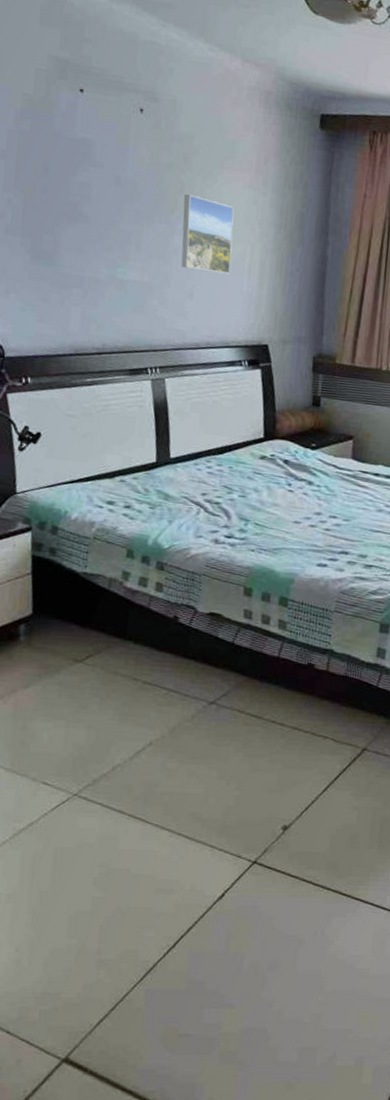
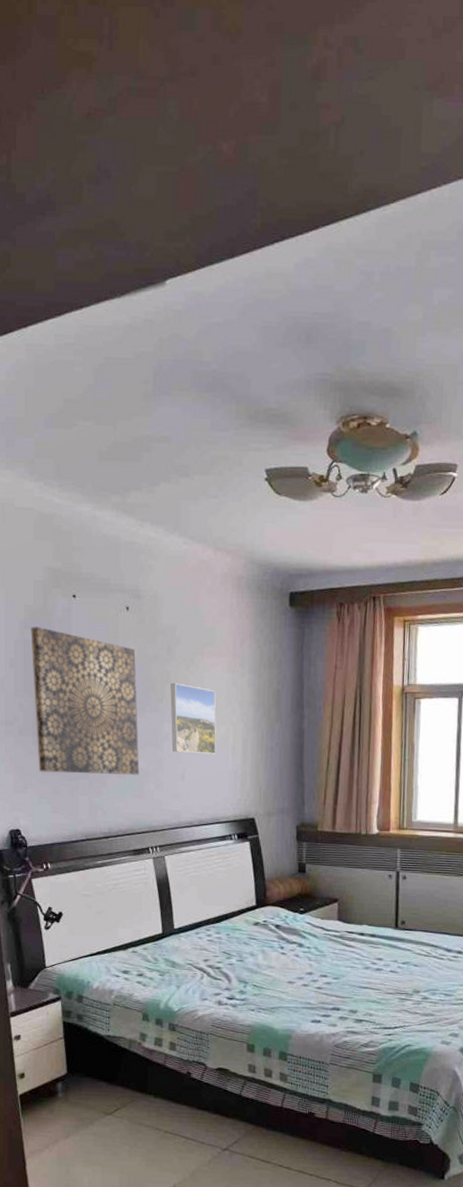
wall art: none [25,117,147,289] -> present [31,626,140,775]

